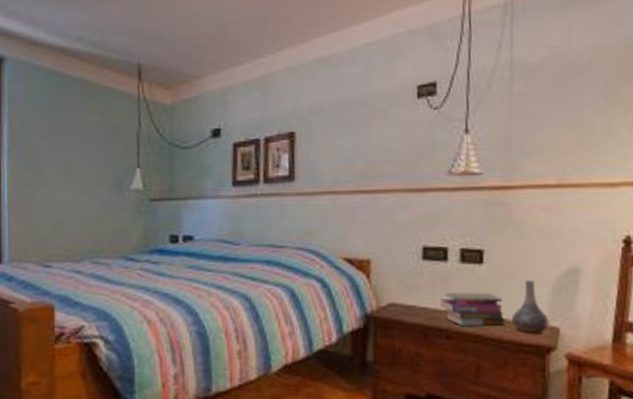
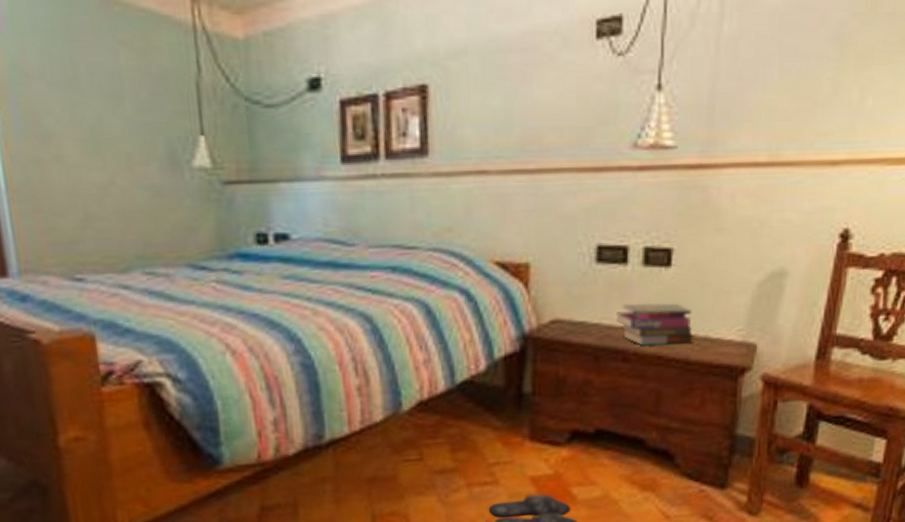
decorative vase: present [511,280,550,333] -> none [701,286,746,352]

